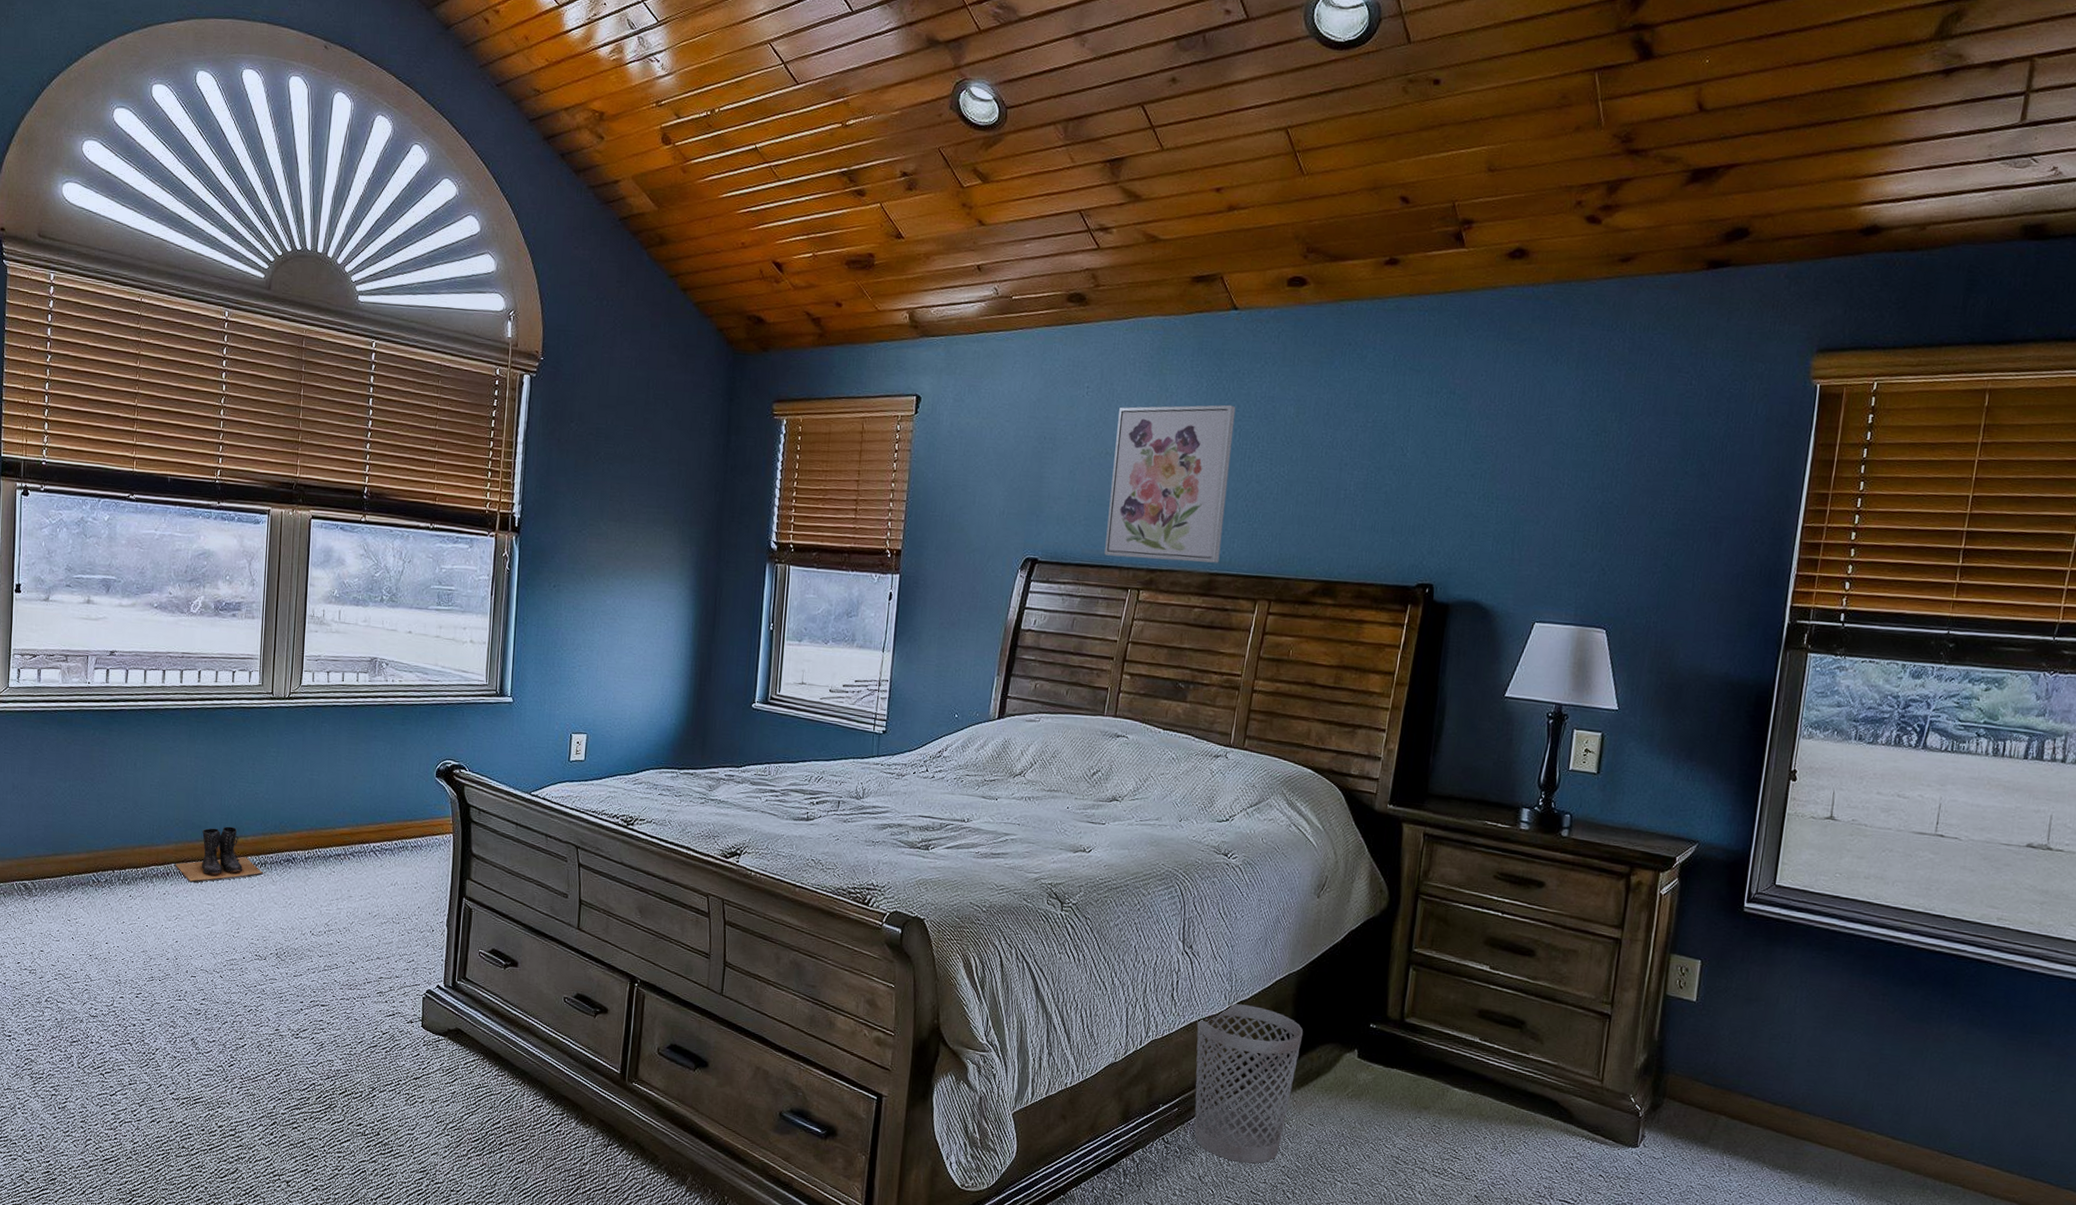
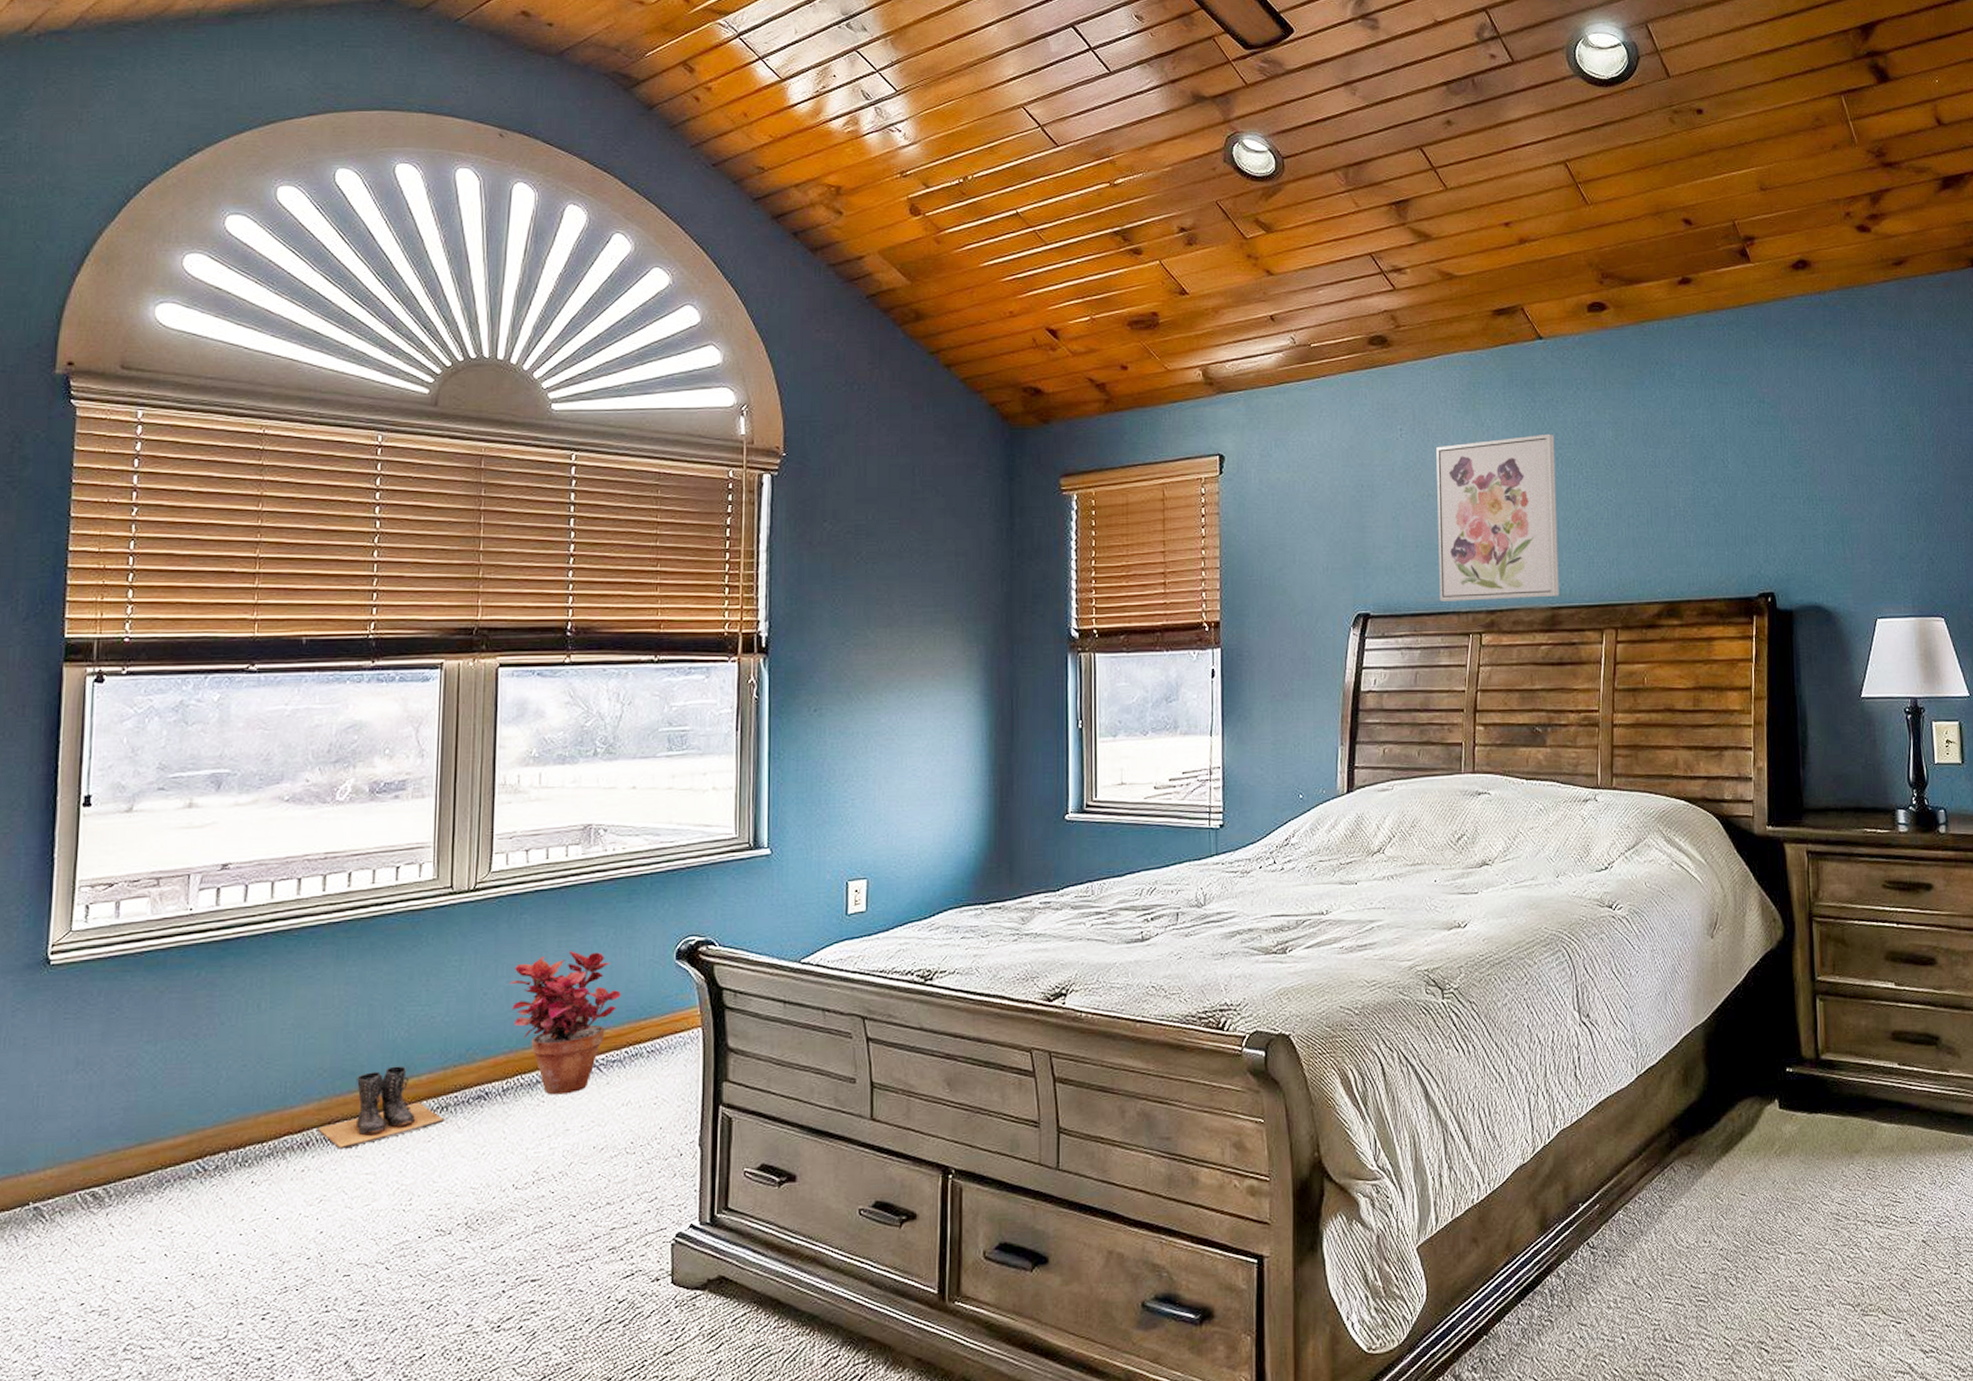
potted plant: none [311,757,394,869] -> present [508,951,621,1095]
wastebasket: present [1194,1003,1304,1164] -> none [1606,1070,1720,1254]

